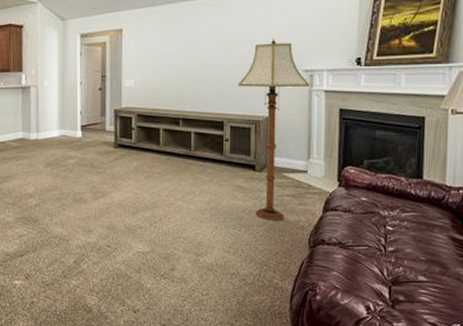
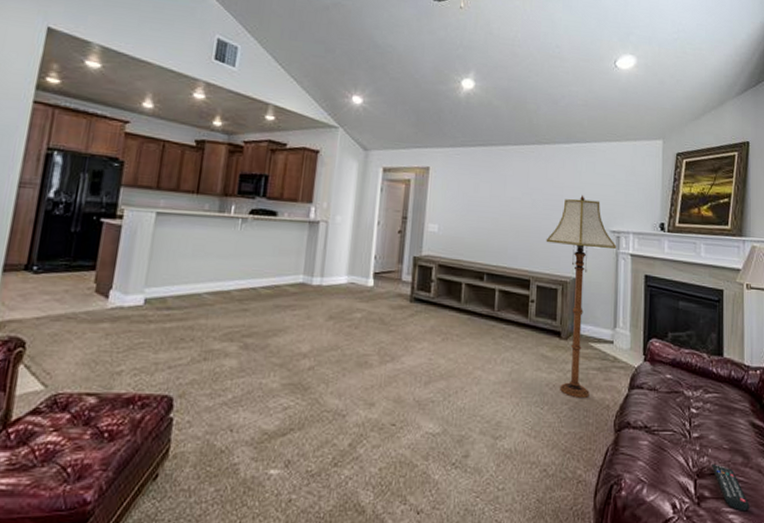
remote control: none [407,273,446,313] -> present [712,463,750,512]

